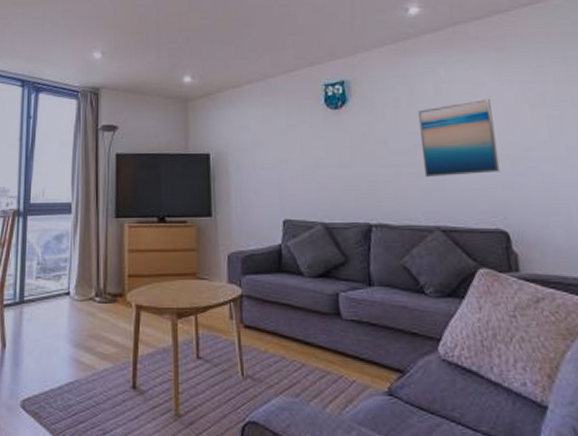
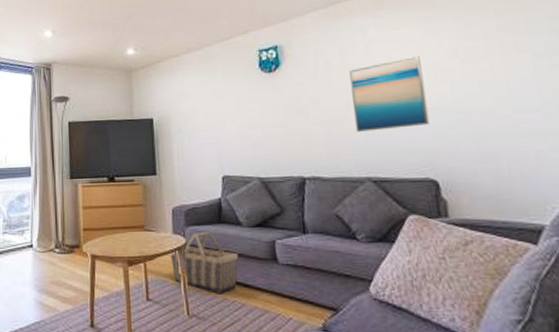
basket: none [223,281,299,351] -> present [169,231,239,293]

